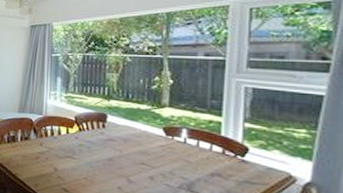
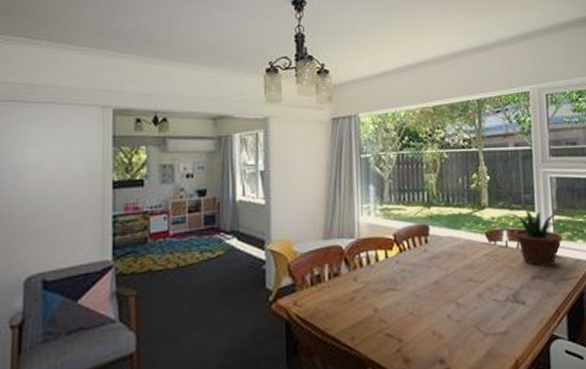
potted plant: none [186,114,254,168] -> present [504,210,563,267]

